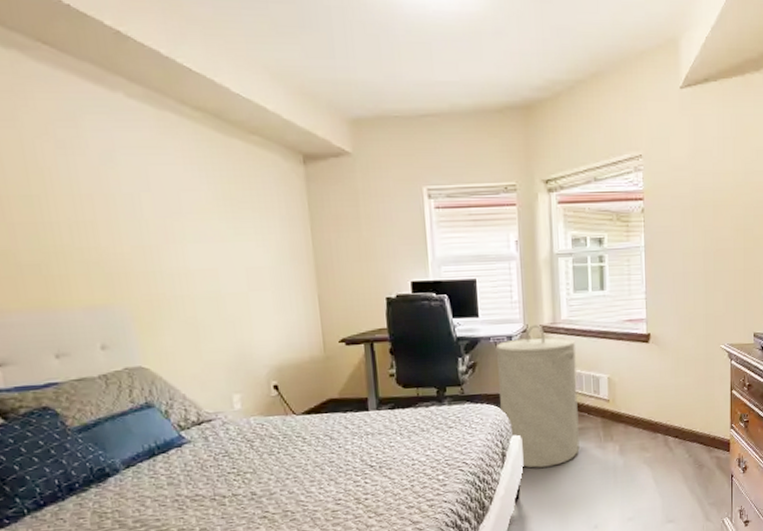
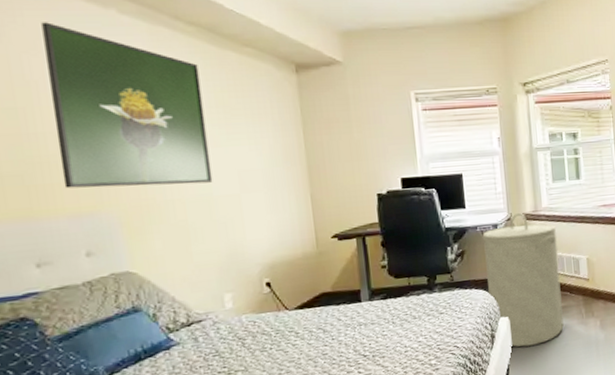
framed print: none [52,106,221,280] -> present [41,22,213,189]

